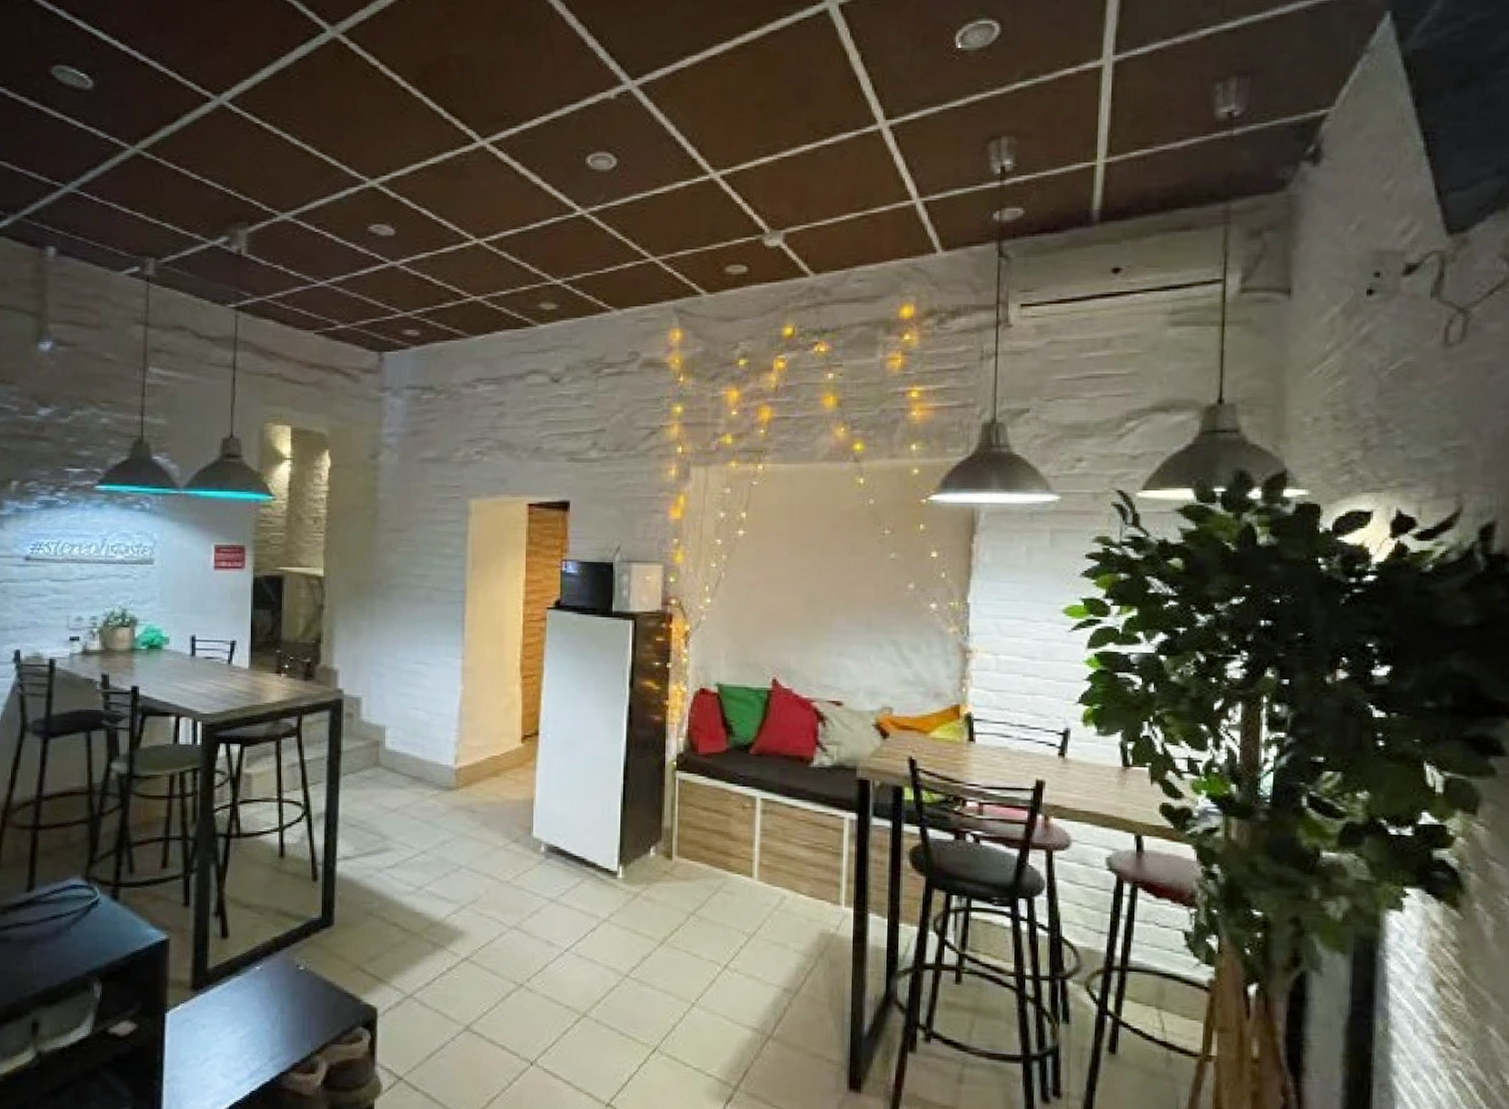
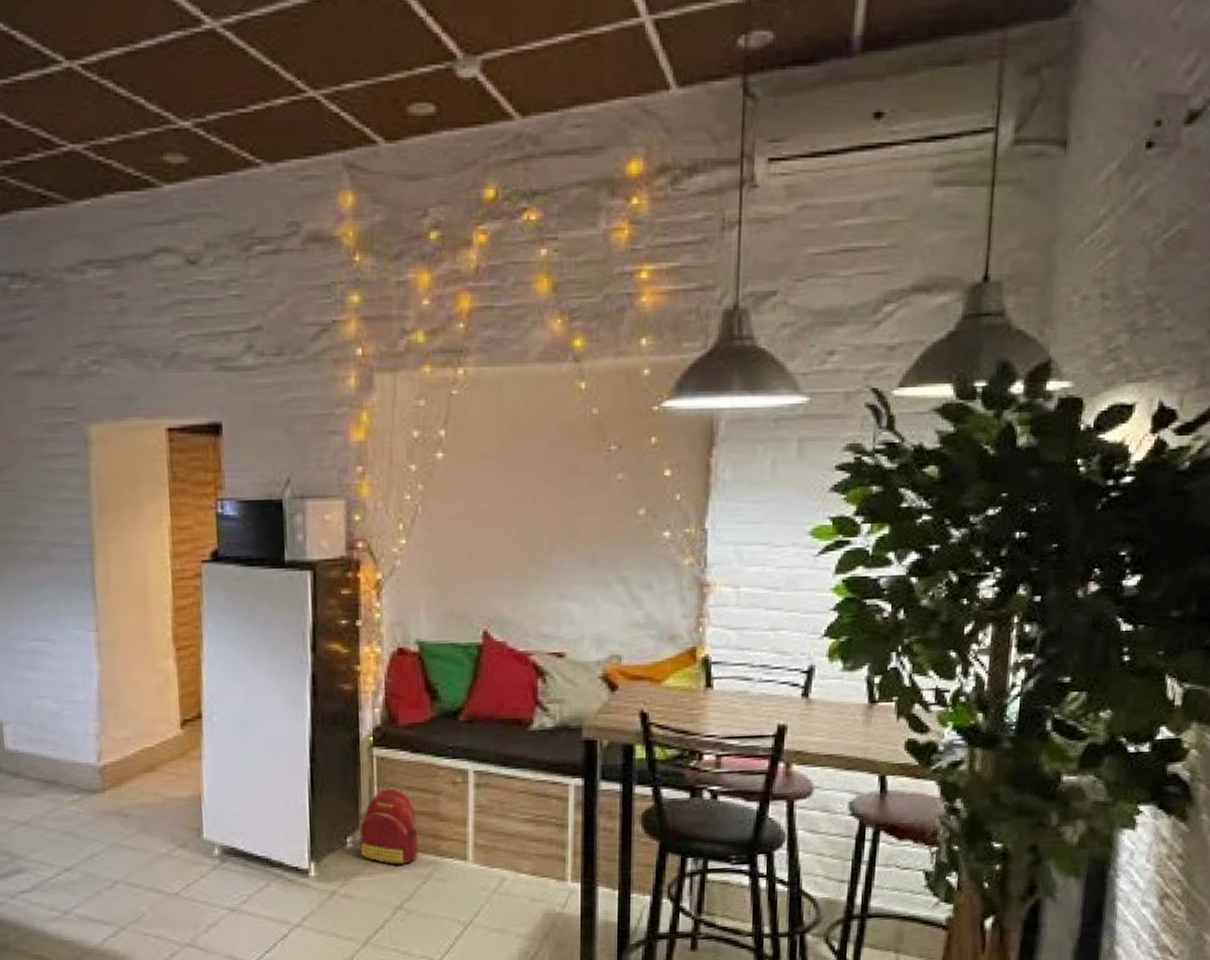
backpack: none [661,806,711,876] -> present [359,787,418,865]

